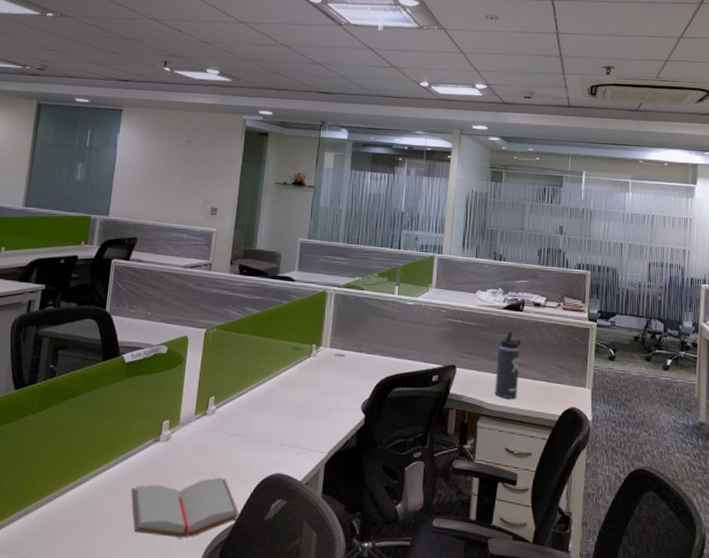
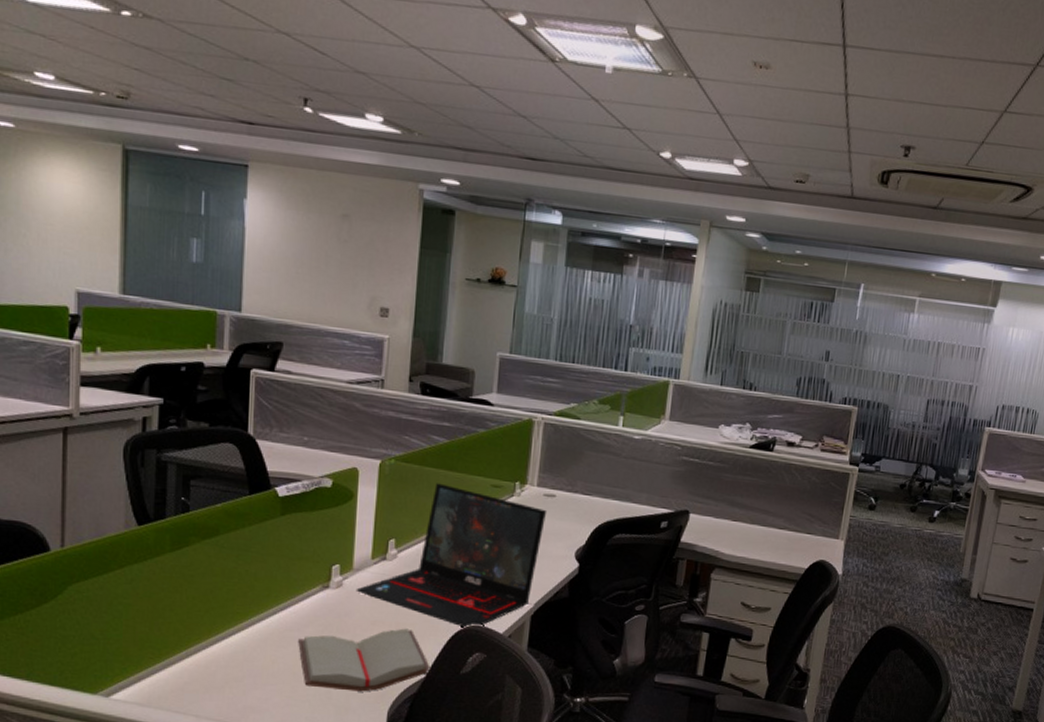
laptop: none [181,347,338,478] -> present [356,483,548,630]
thermos bottle: present [495,331,521,399] -> none [733,473,768,549]

